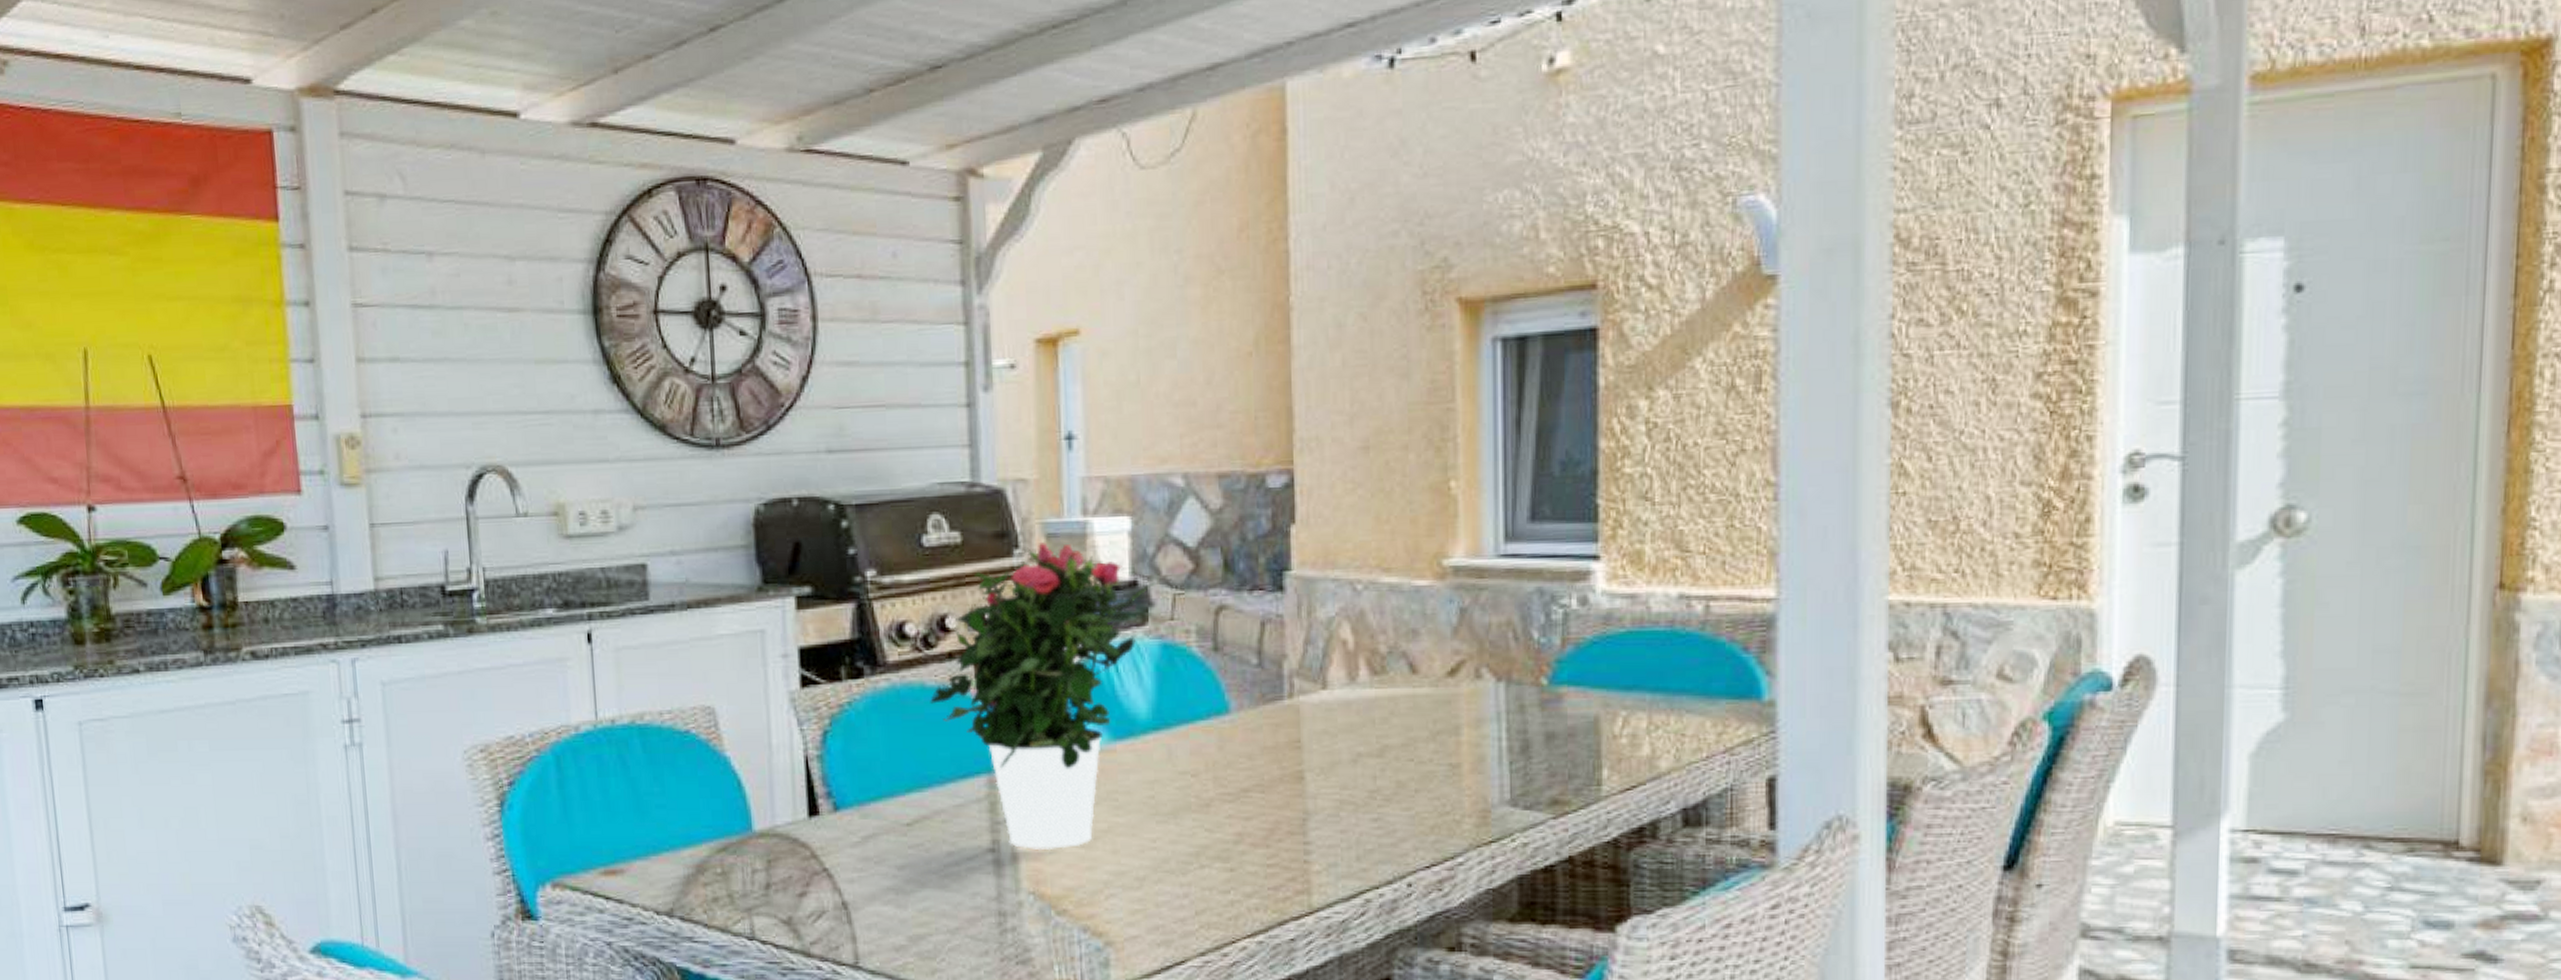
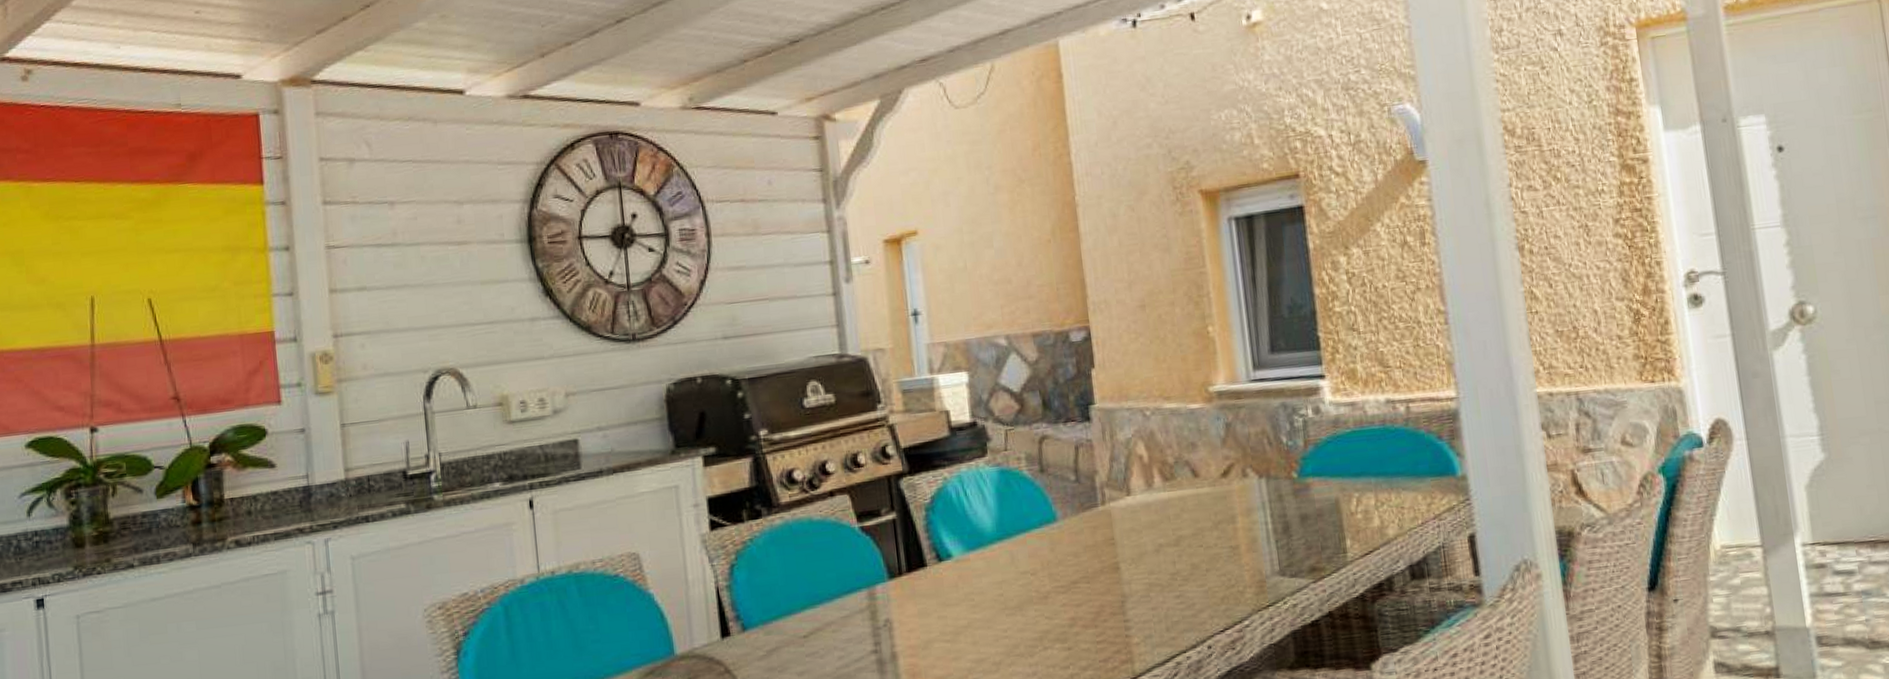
potted flower: present [930,541,1157,851] -> none [817,396,992,648]

